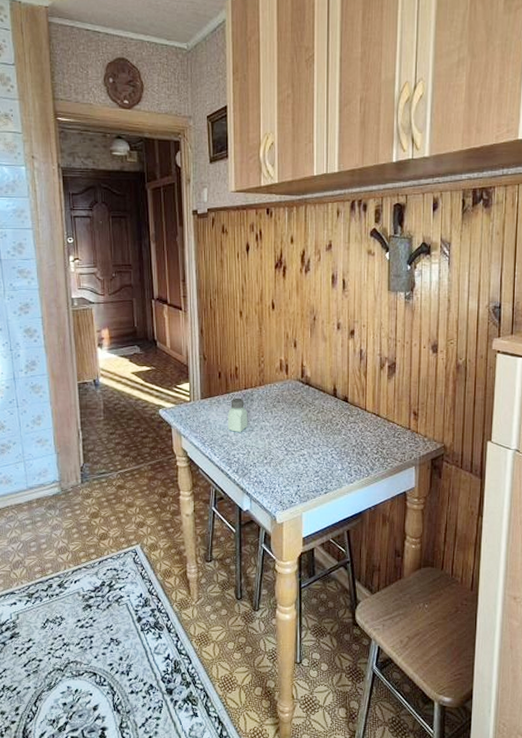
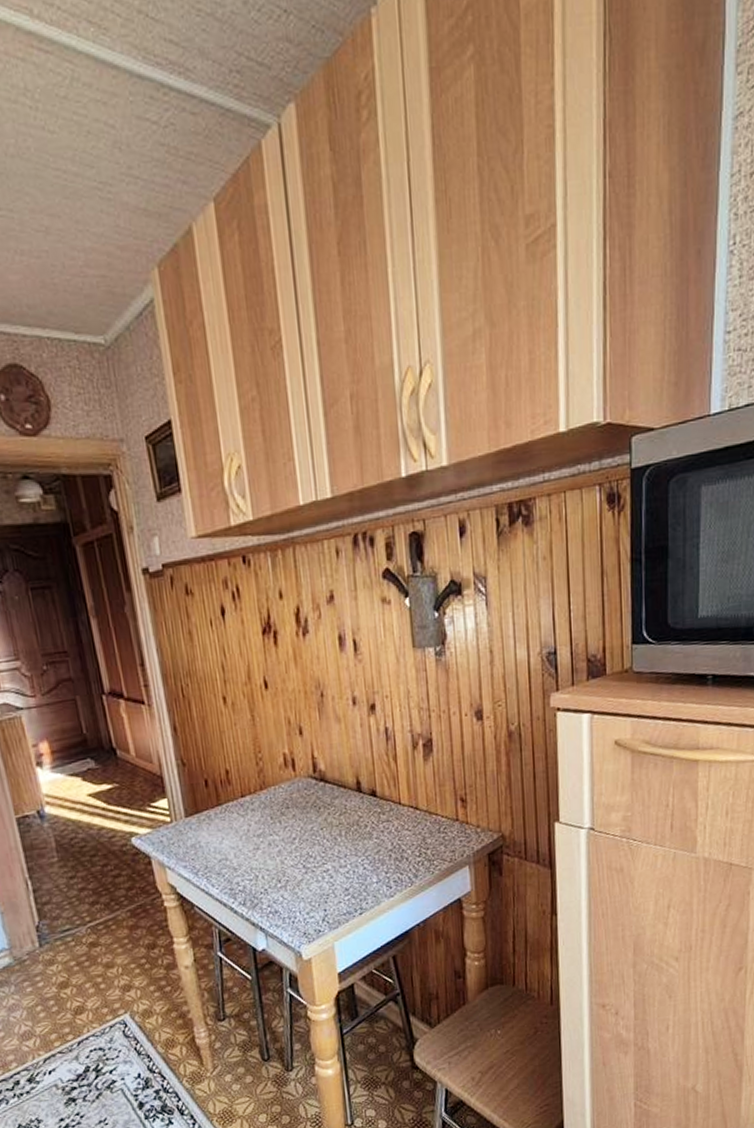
saltshaker: present [228,397,248,432] -> none [223,809,252,854]

